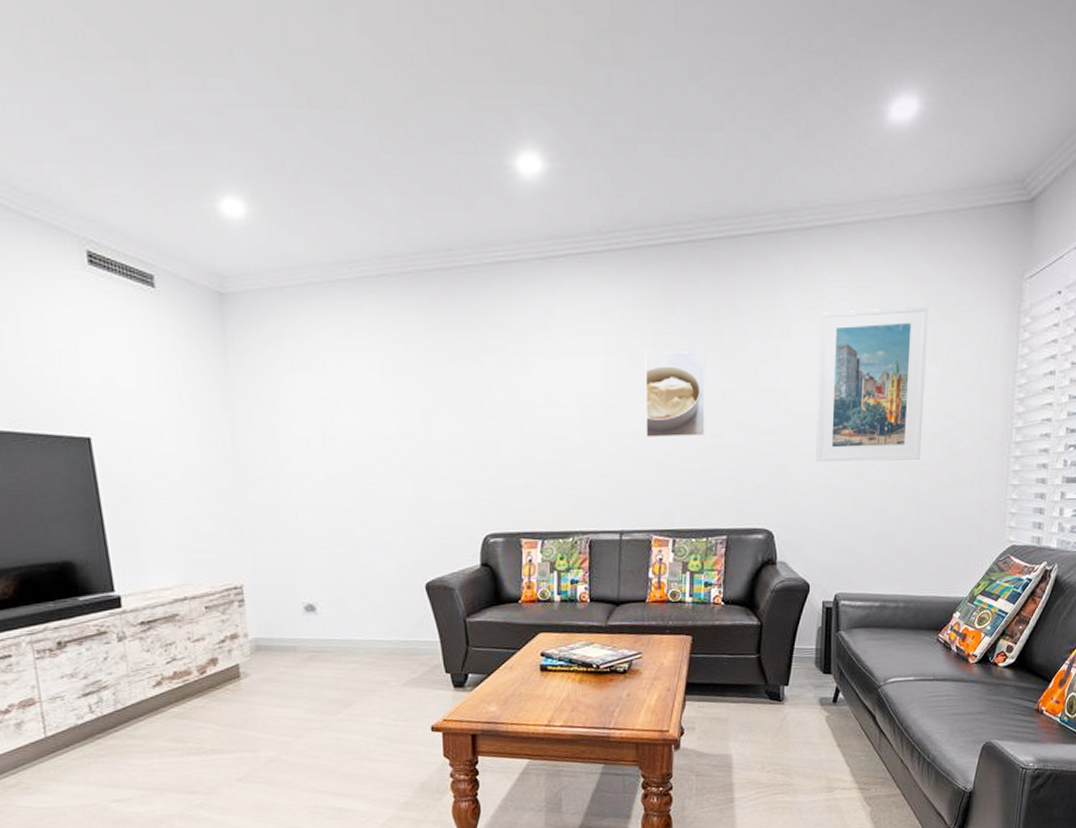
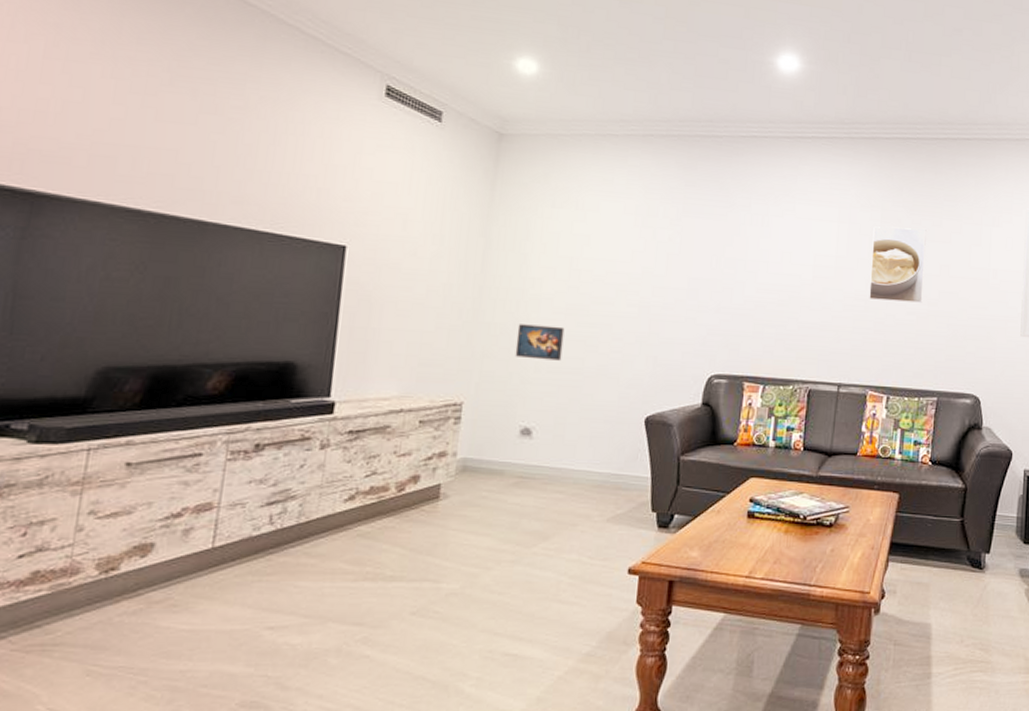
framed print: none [281,500,332,536] -> present [515,324,565,361]

